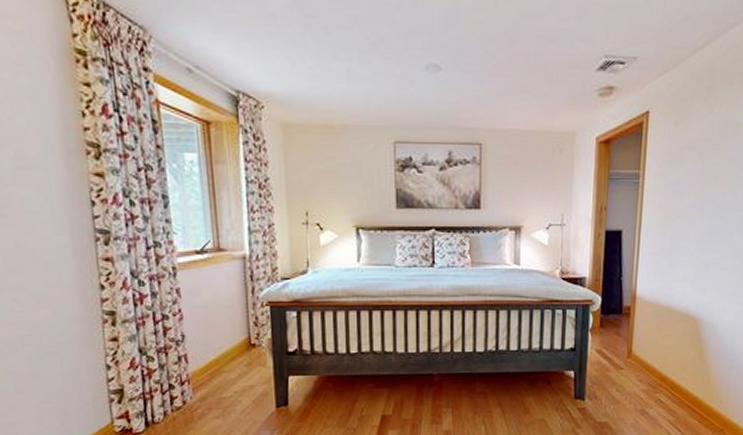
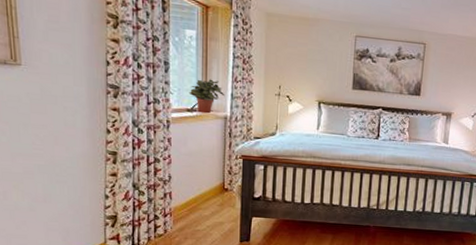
potted plant: none [196,211,241,254] -> present [189,79,225,114]

